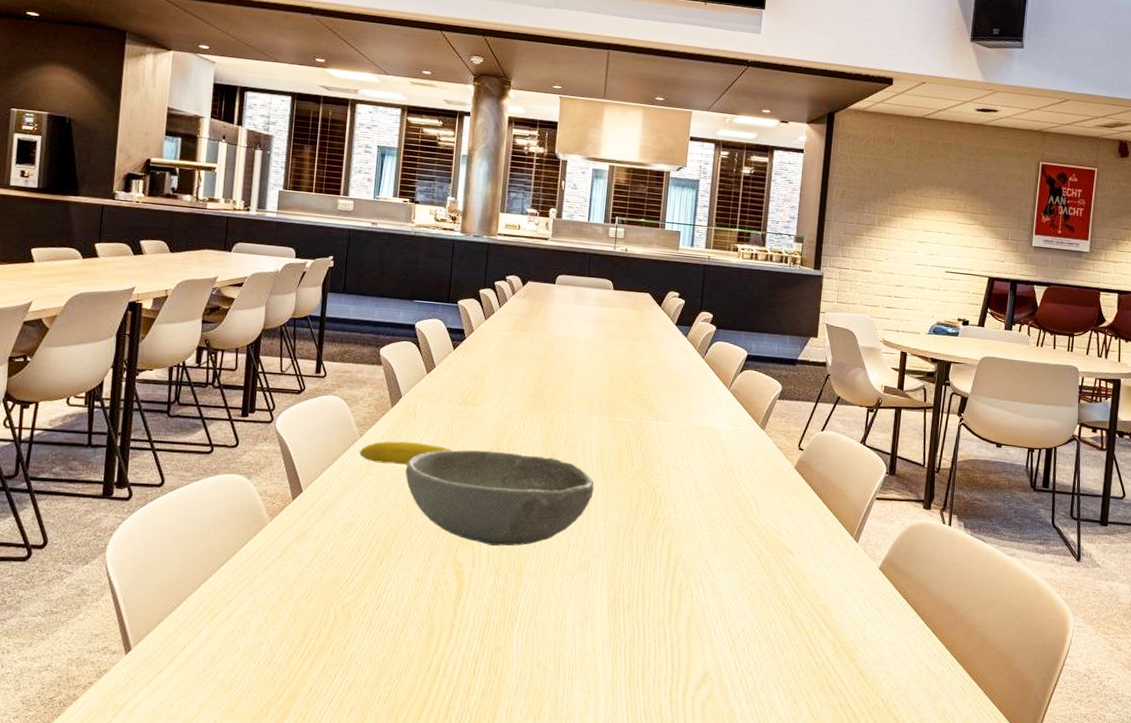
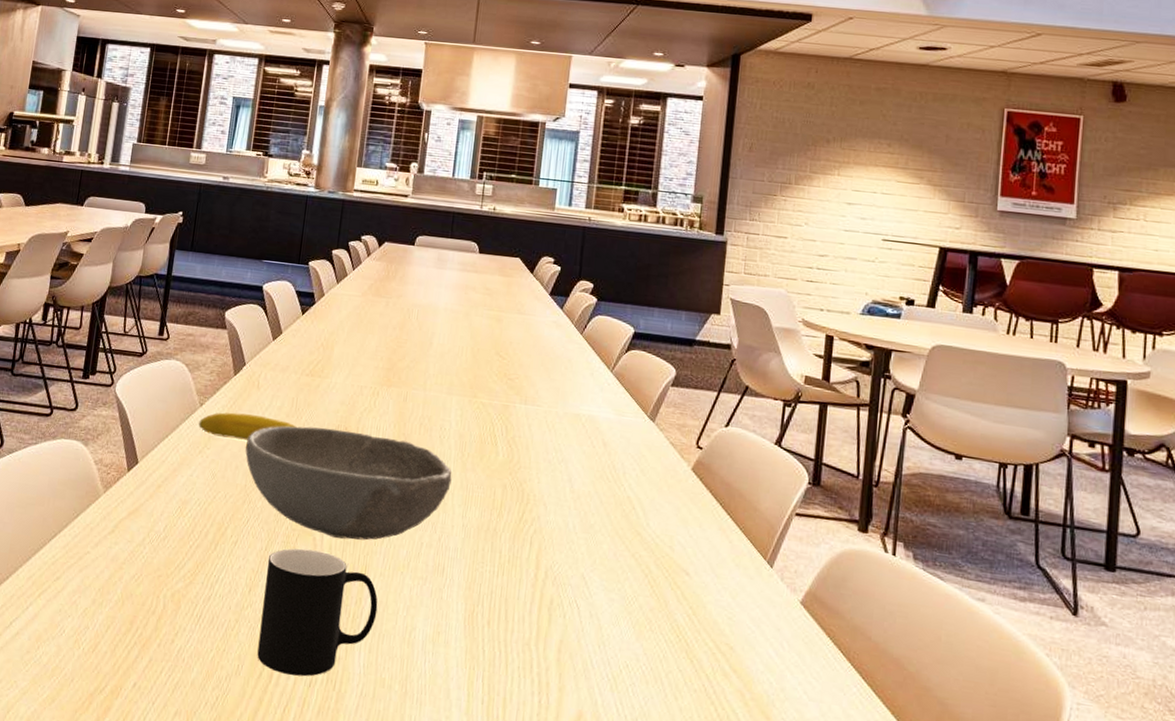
cup: none [425,557,532,667] -> present [257,548,378,677]

